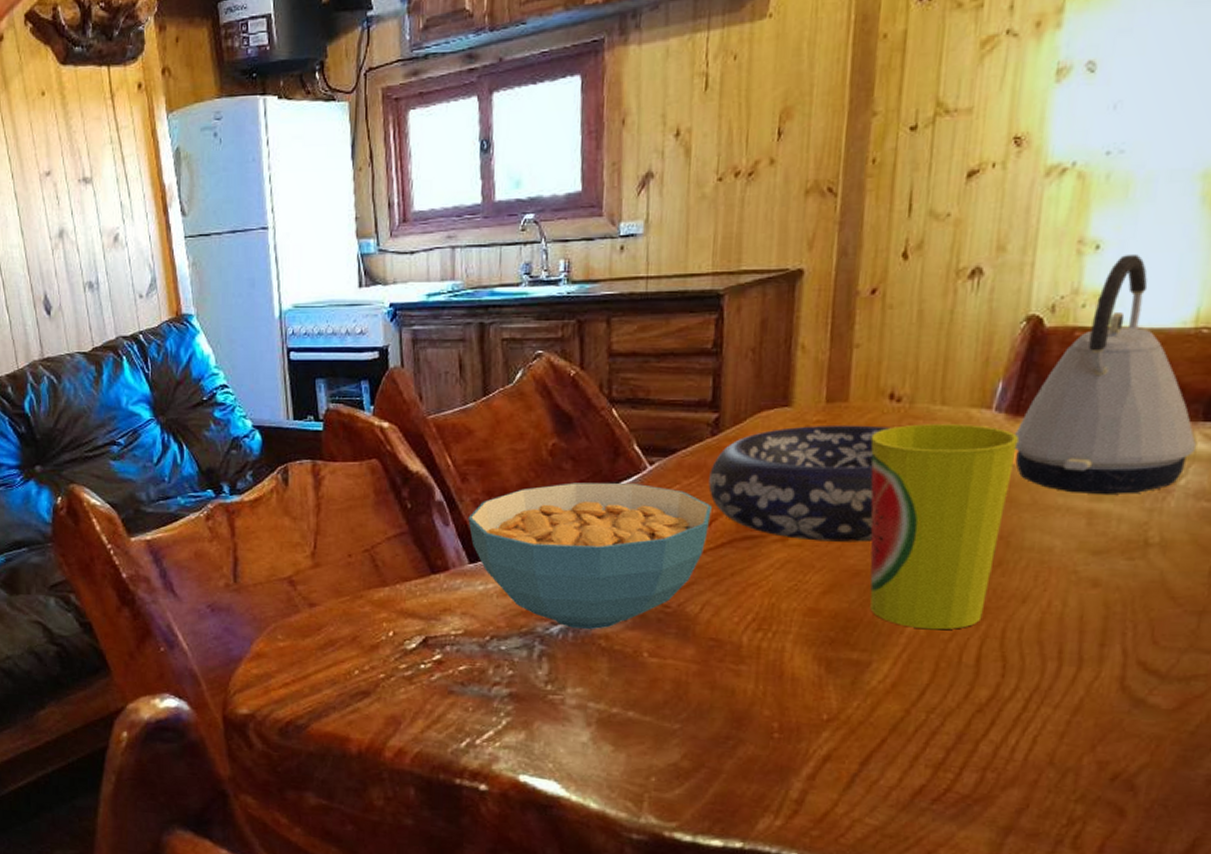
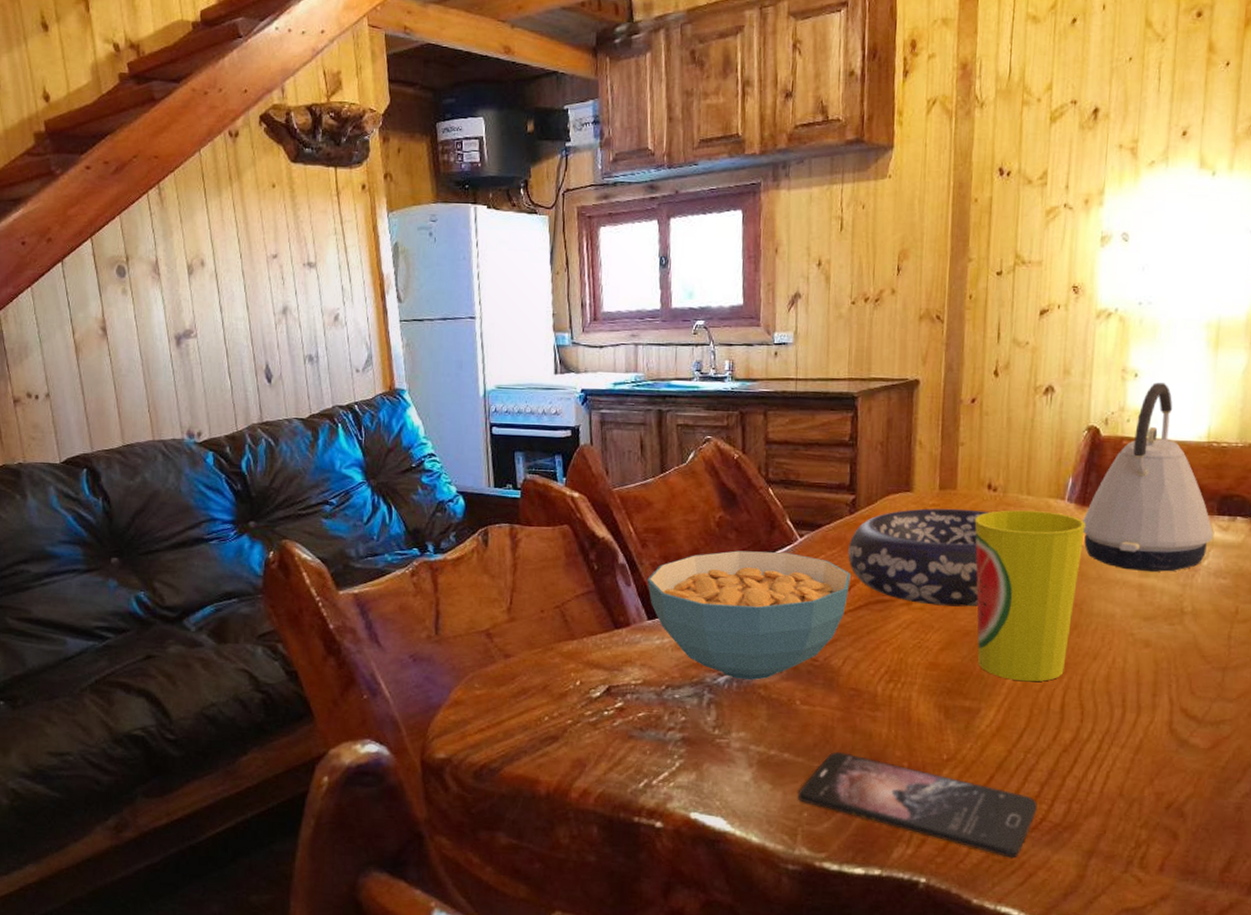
smartphone: none [644,710,941,834] -> present [797,751,1037,858]

